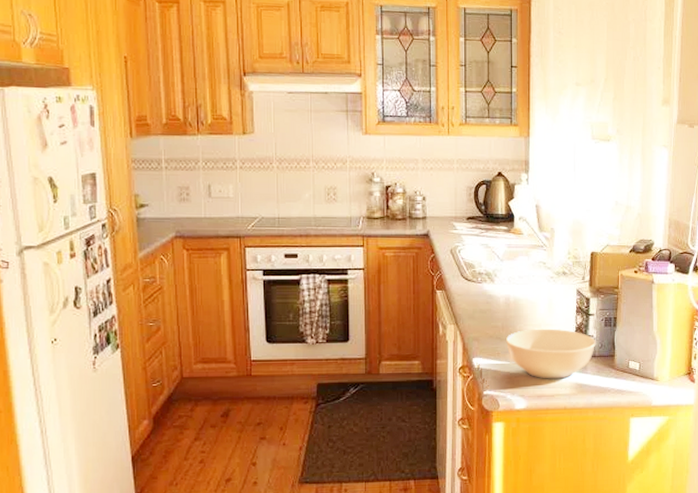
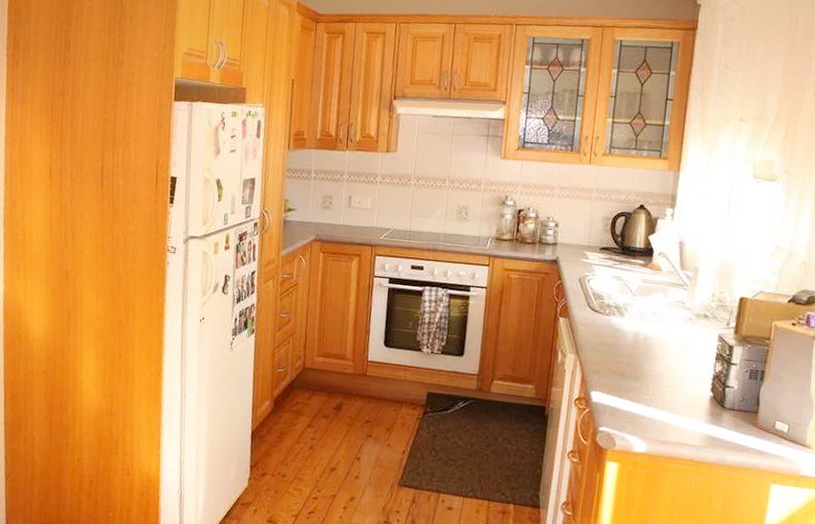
bowl: present [506,328,596,379] -> none [630,370,737,428]

